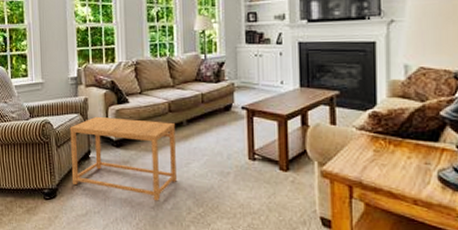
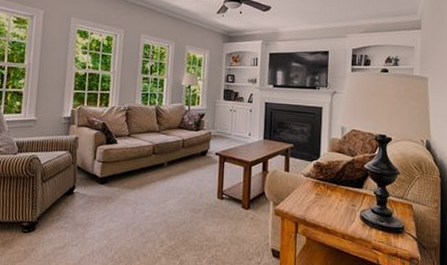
side table: present [70,116,176,201] -> none [53,154,157,235]

